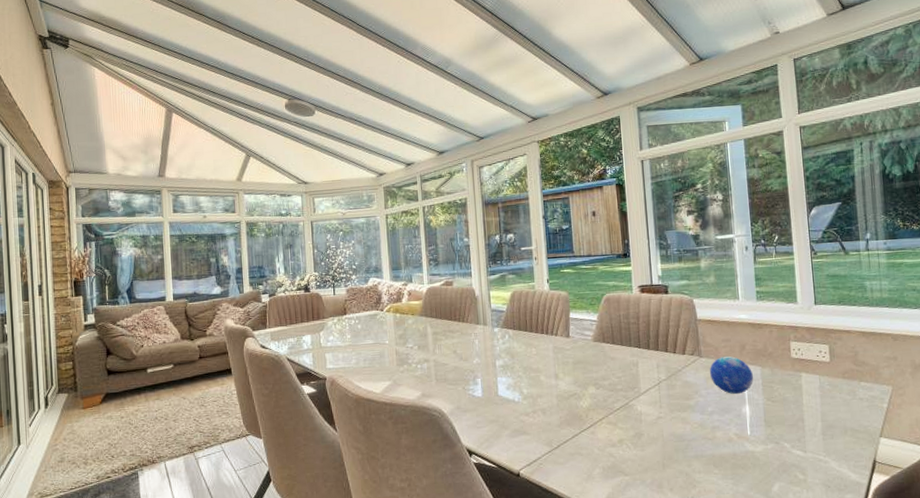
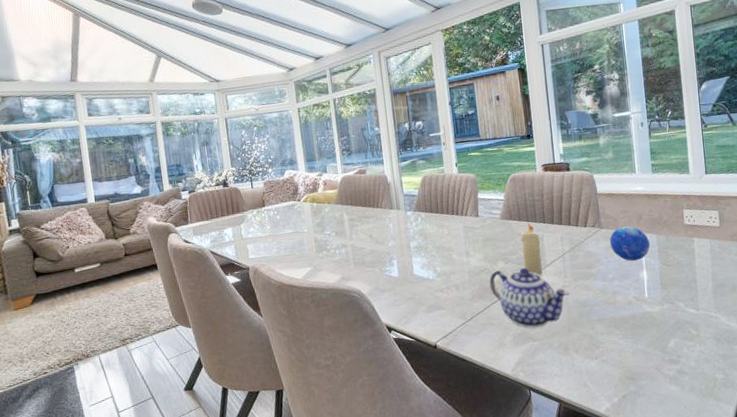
teapot: none [578,394,665,462] -> present [489,267,570,328]
candle: none [613,347,637,404] -> present [520,223,543,275]

